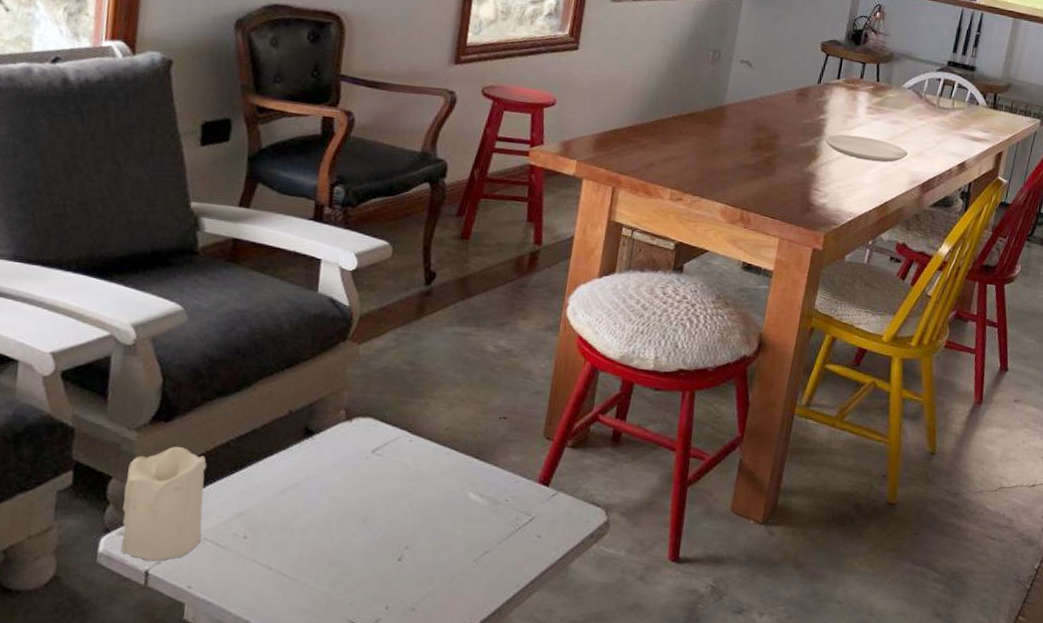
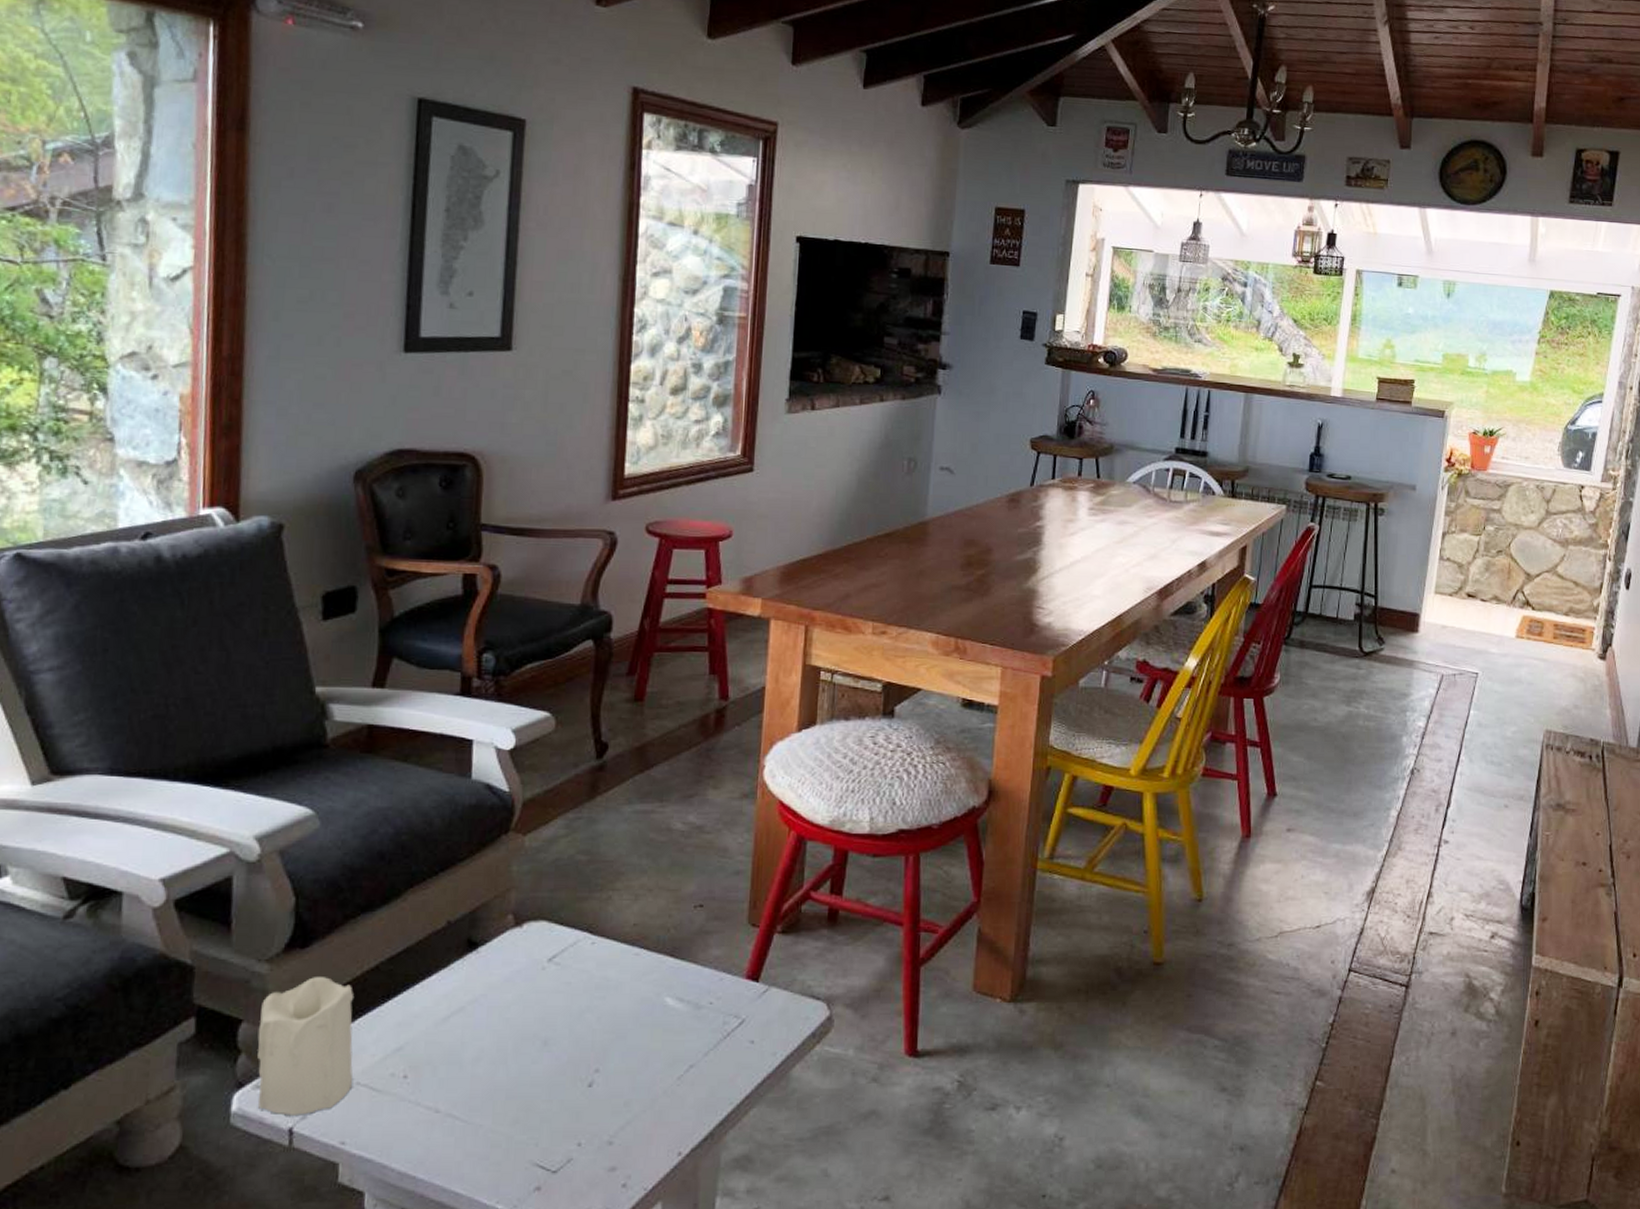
plate: present [825,134,908,162] -> none [1044,541,1140,570]

